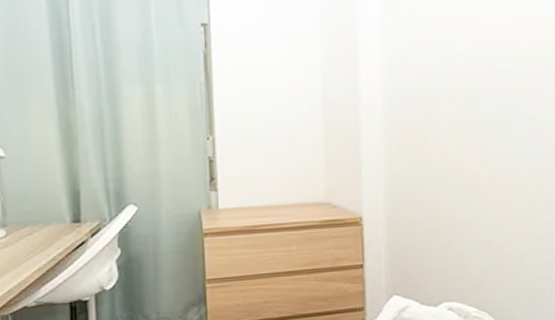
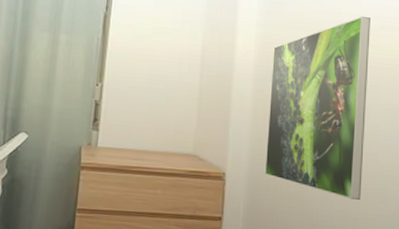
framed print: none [401,21,505,227] -> present [264,16,370,201]

